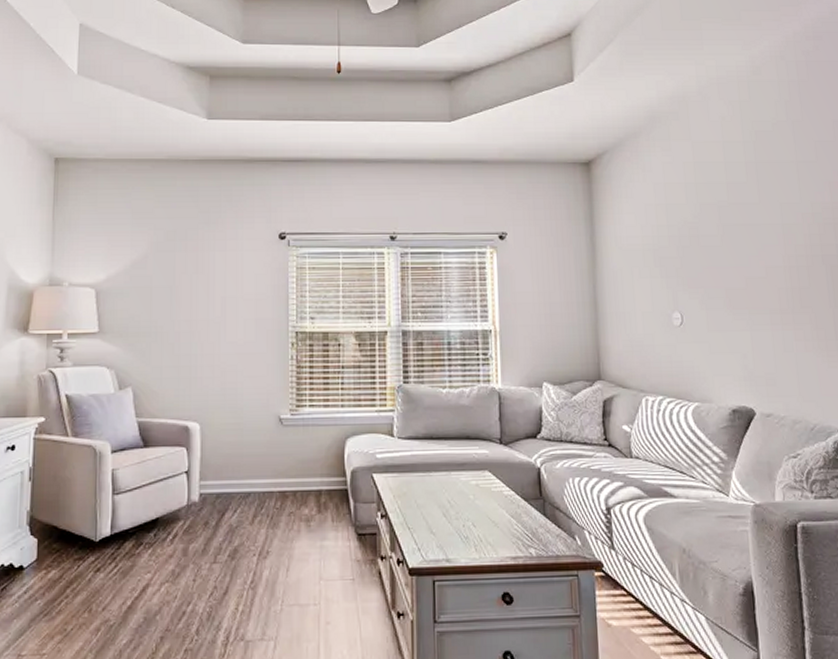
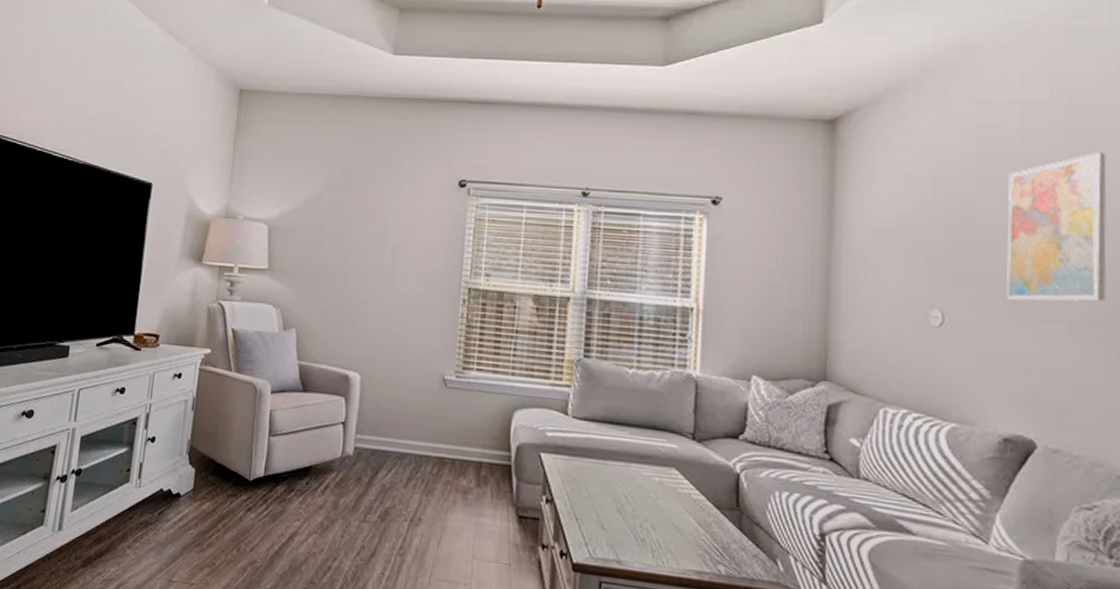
wall art: none [718,178,793,299] -> present [1007,152,1107,302]

